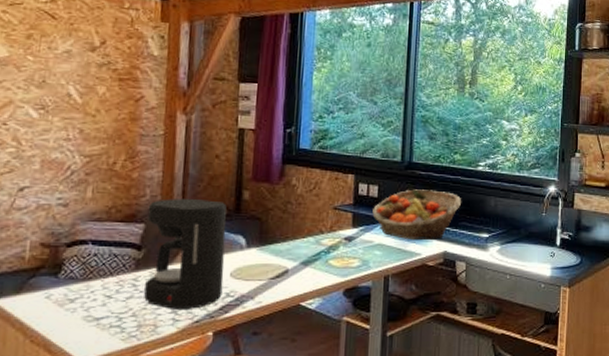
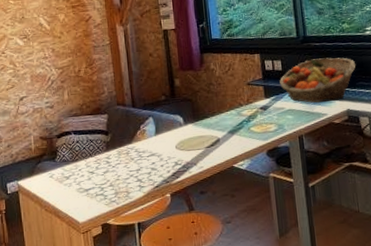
coffee maker: present [144,198,227,311] -> none [108,90,172,179]

